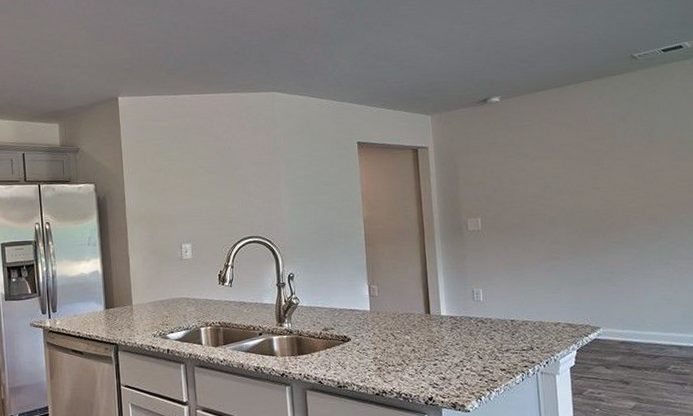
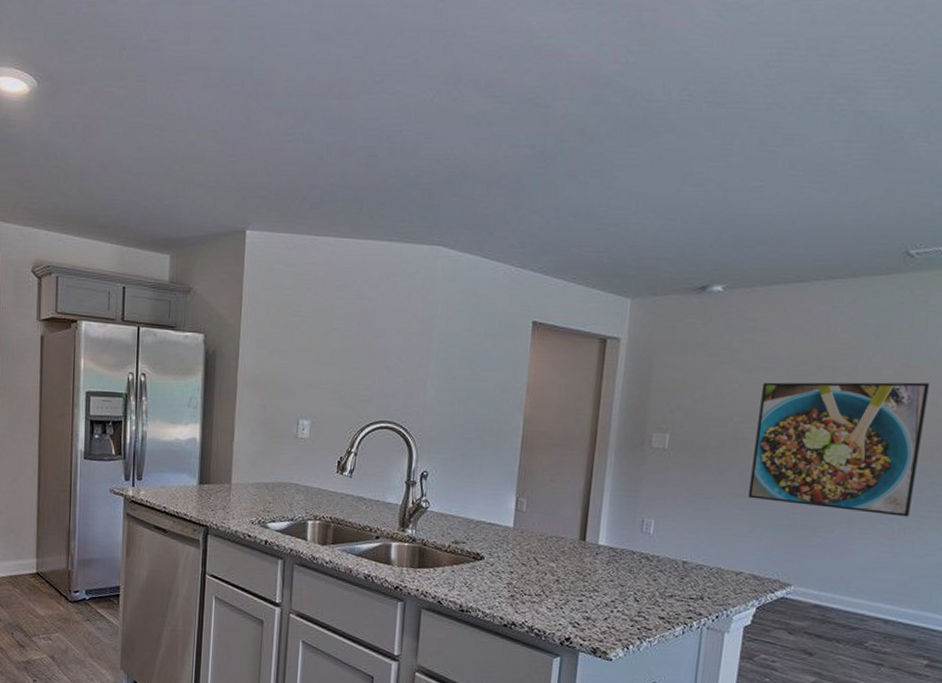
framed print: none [545,153,679,262] -> present [748,382,930,517]

